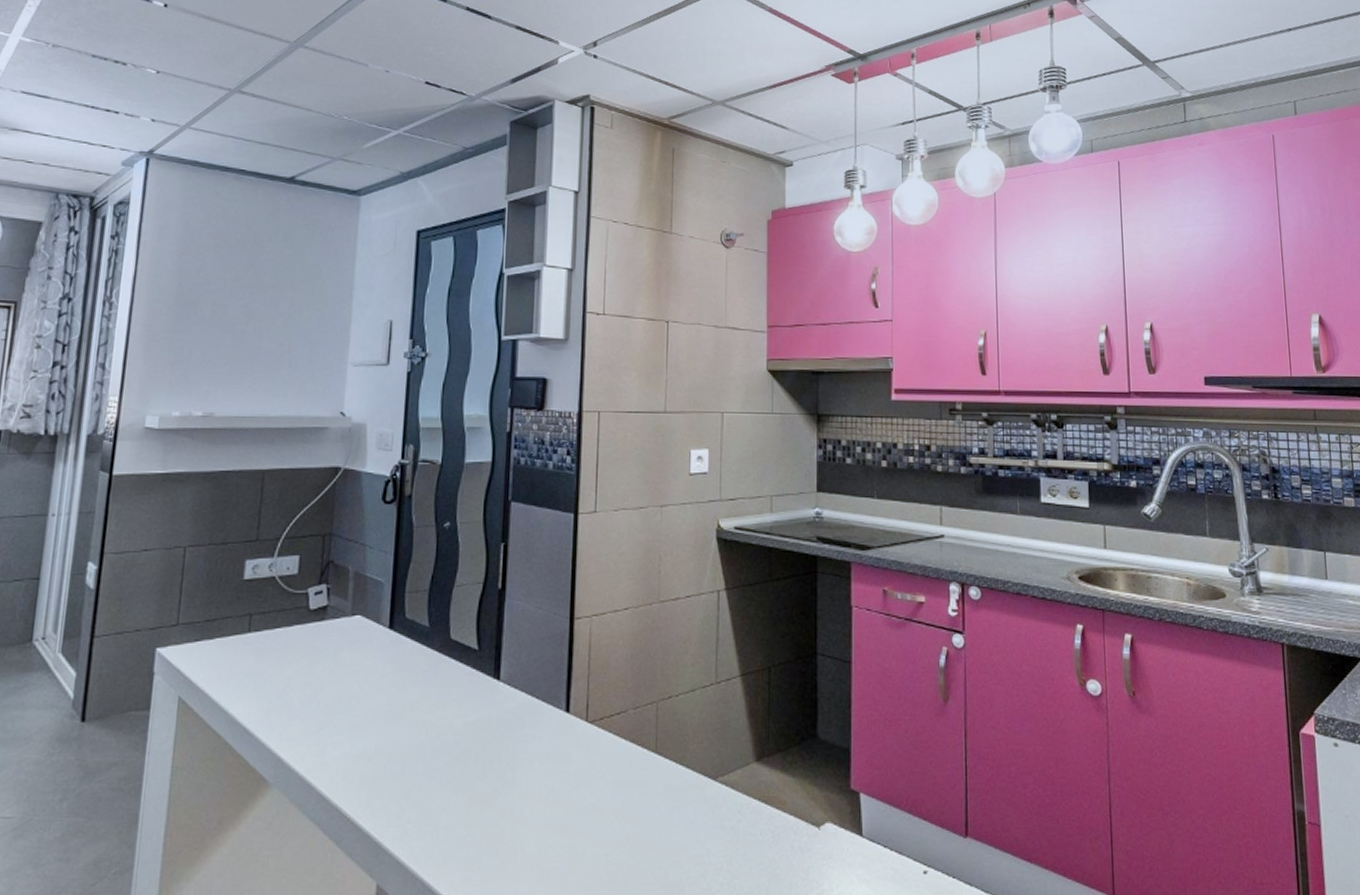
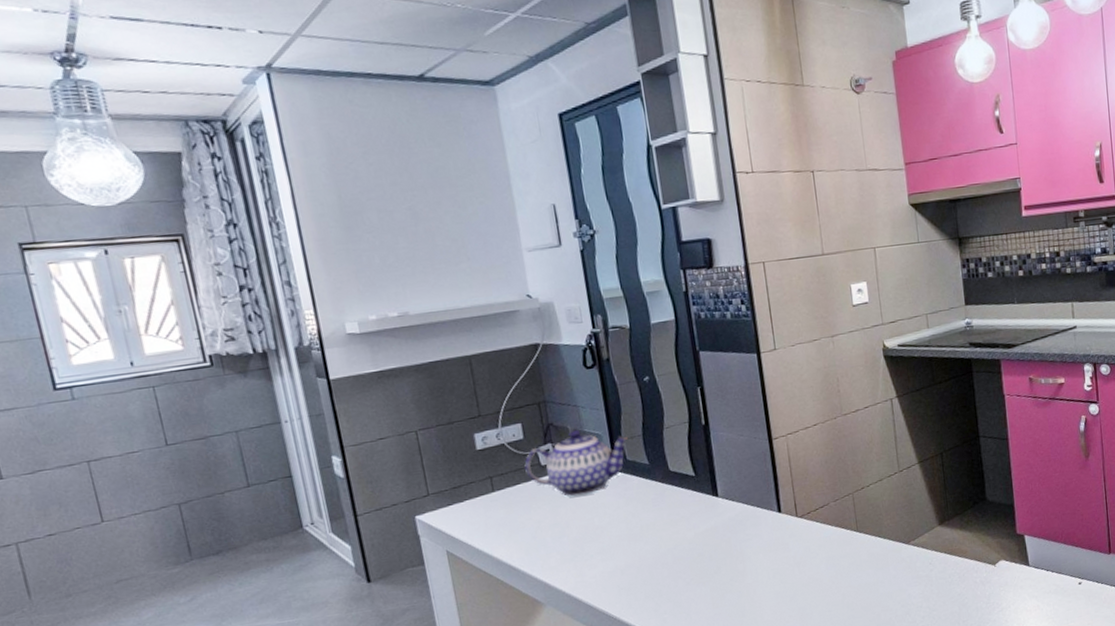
teapot: none [290,572,413,653] -> present [524,429,629,497]

